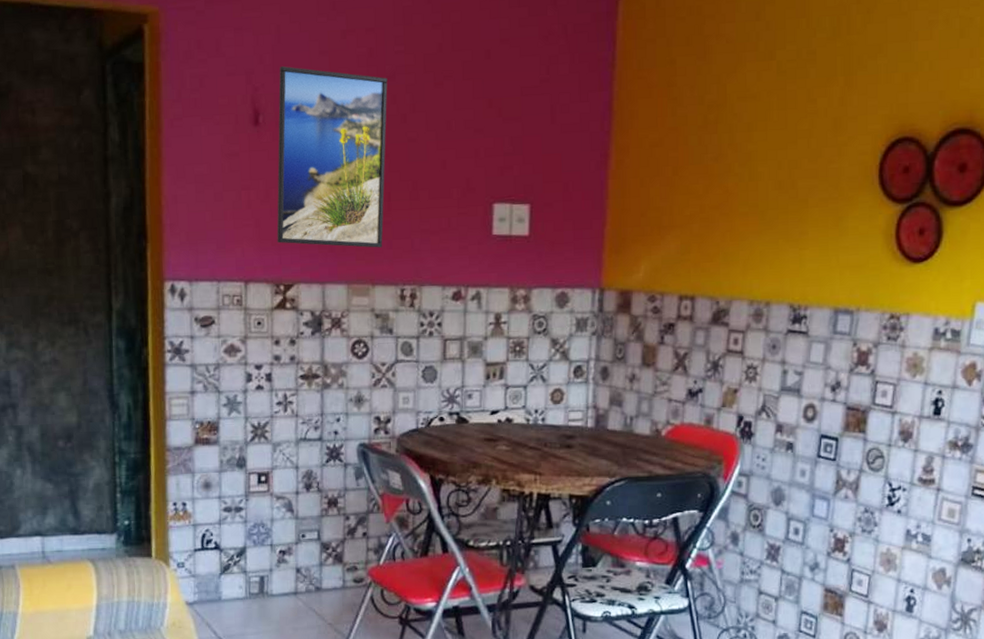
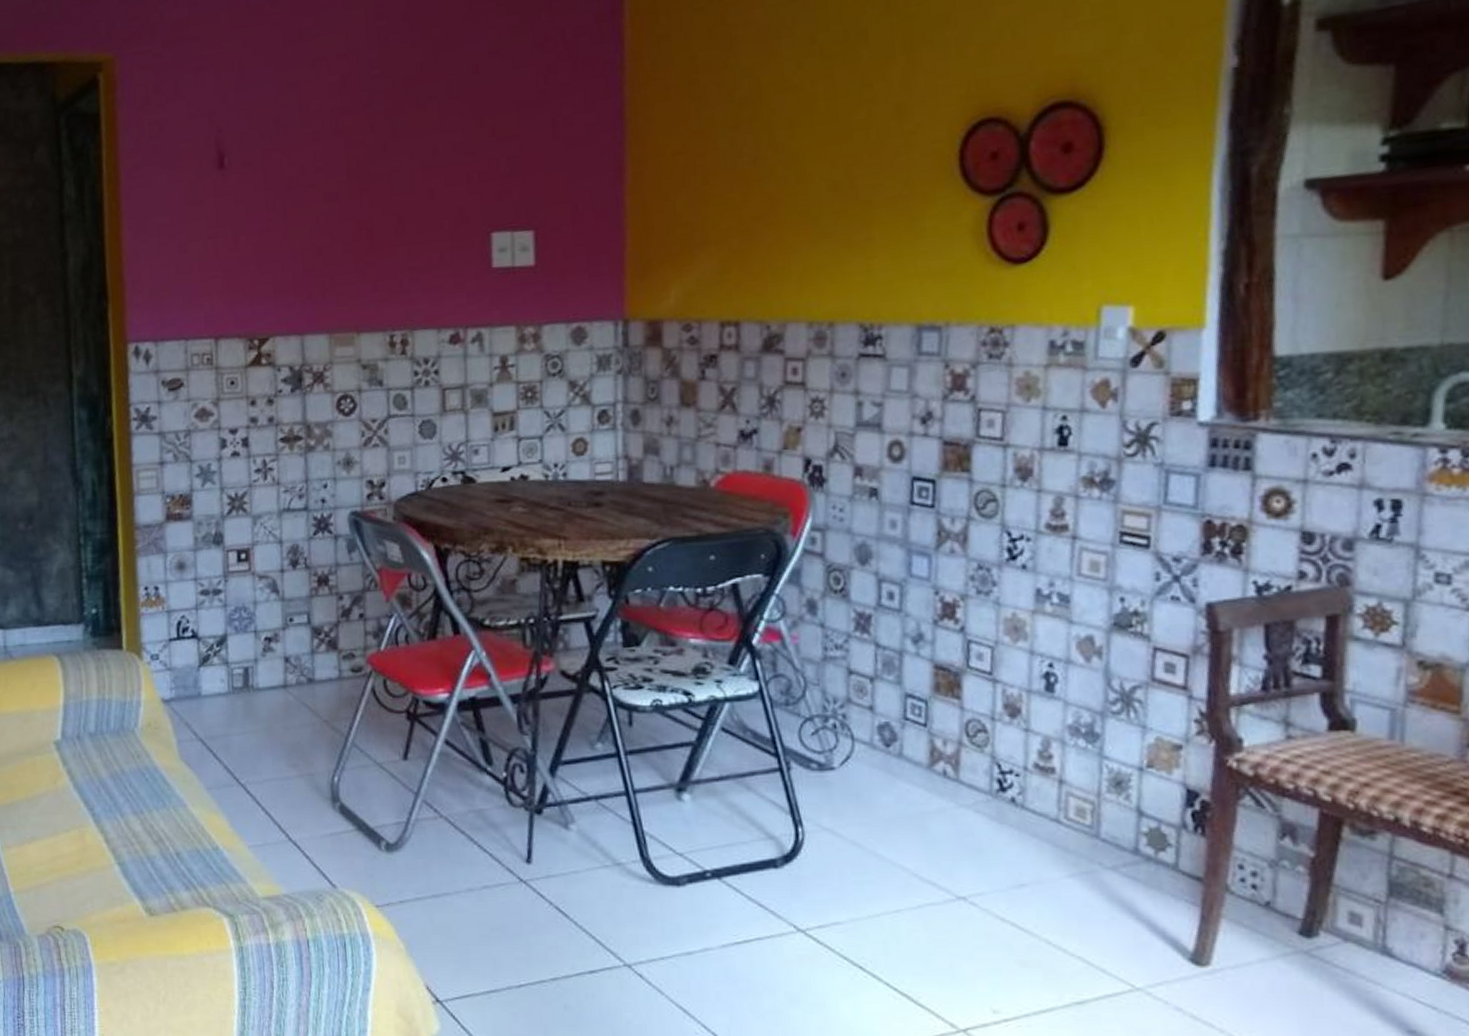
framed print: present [277,65,388,248] -> none [244,102,367,294]

